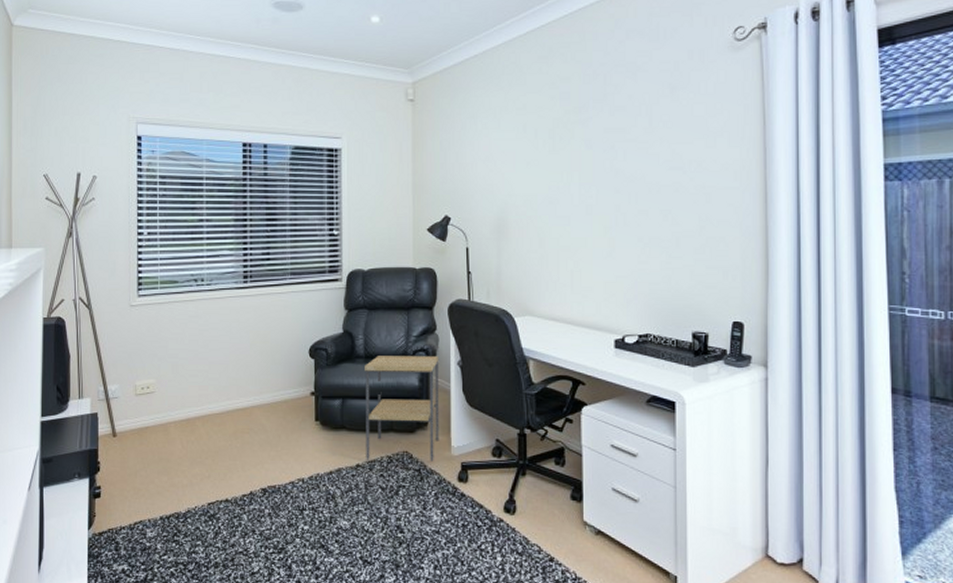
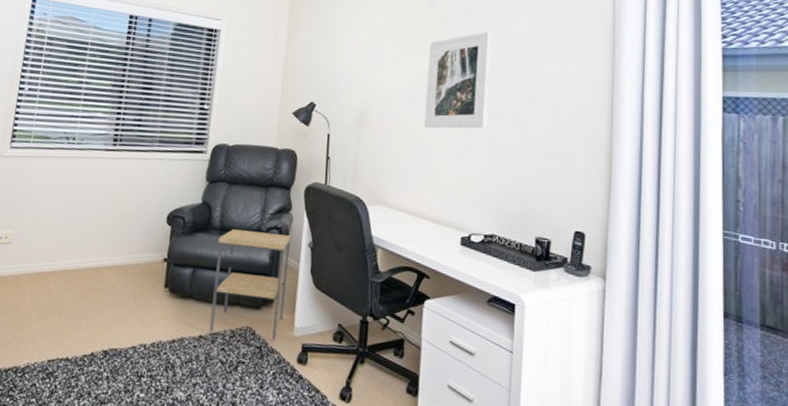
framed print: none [566,119,633,230] -> present [424,31,492,129]

